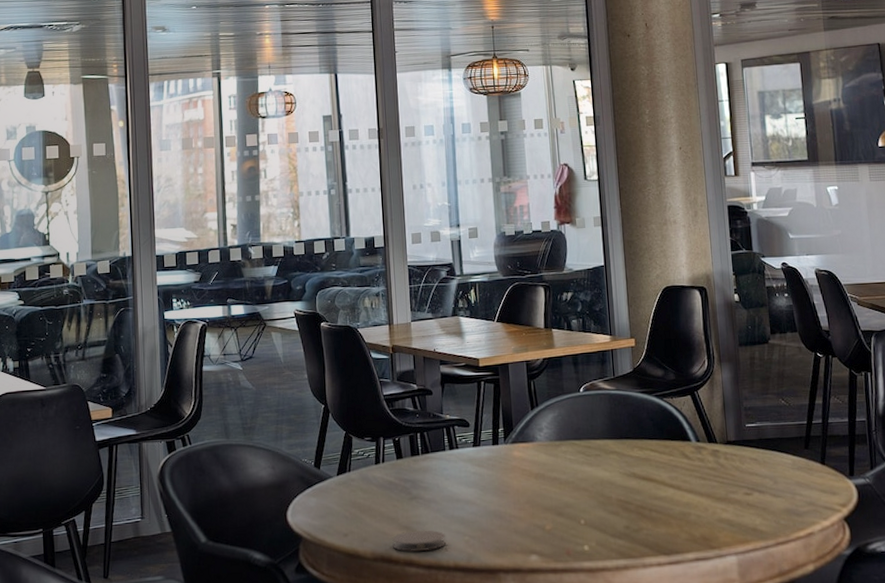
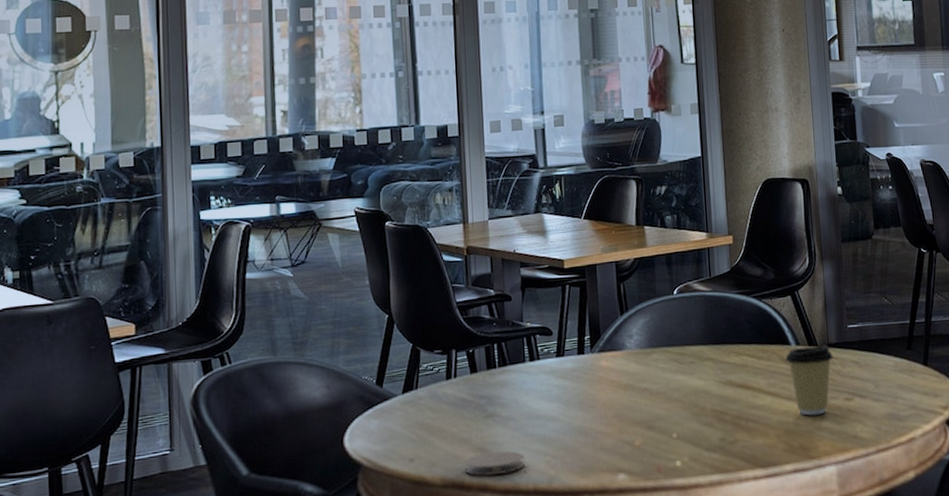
coffee cup: none [686,441,732,508] -> present [785,344,833,416]

